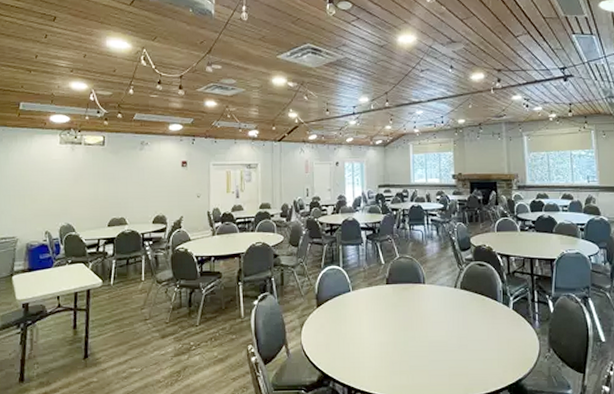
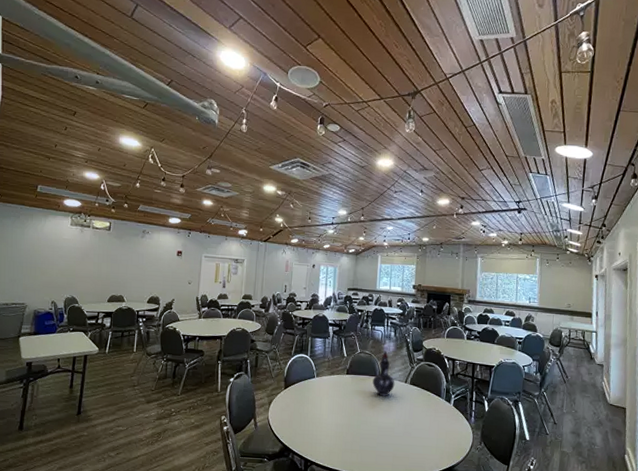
decorative vase: none [417,253,443,307] -> present [372,351,395,397]

